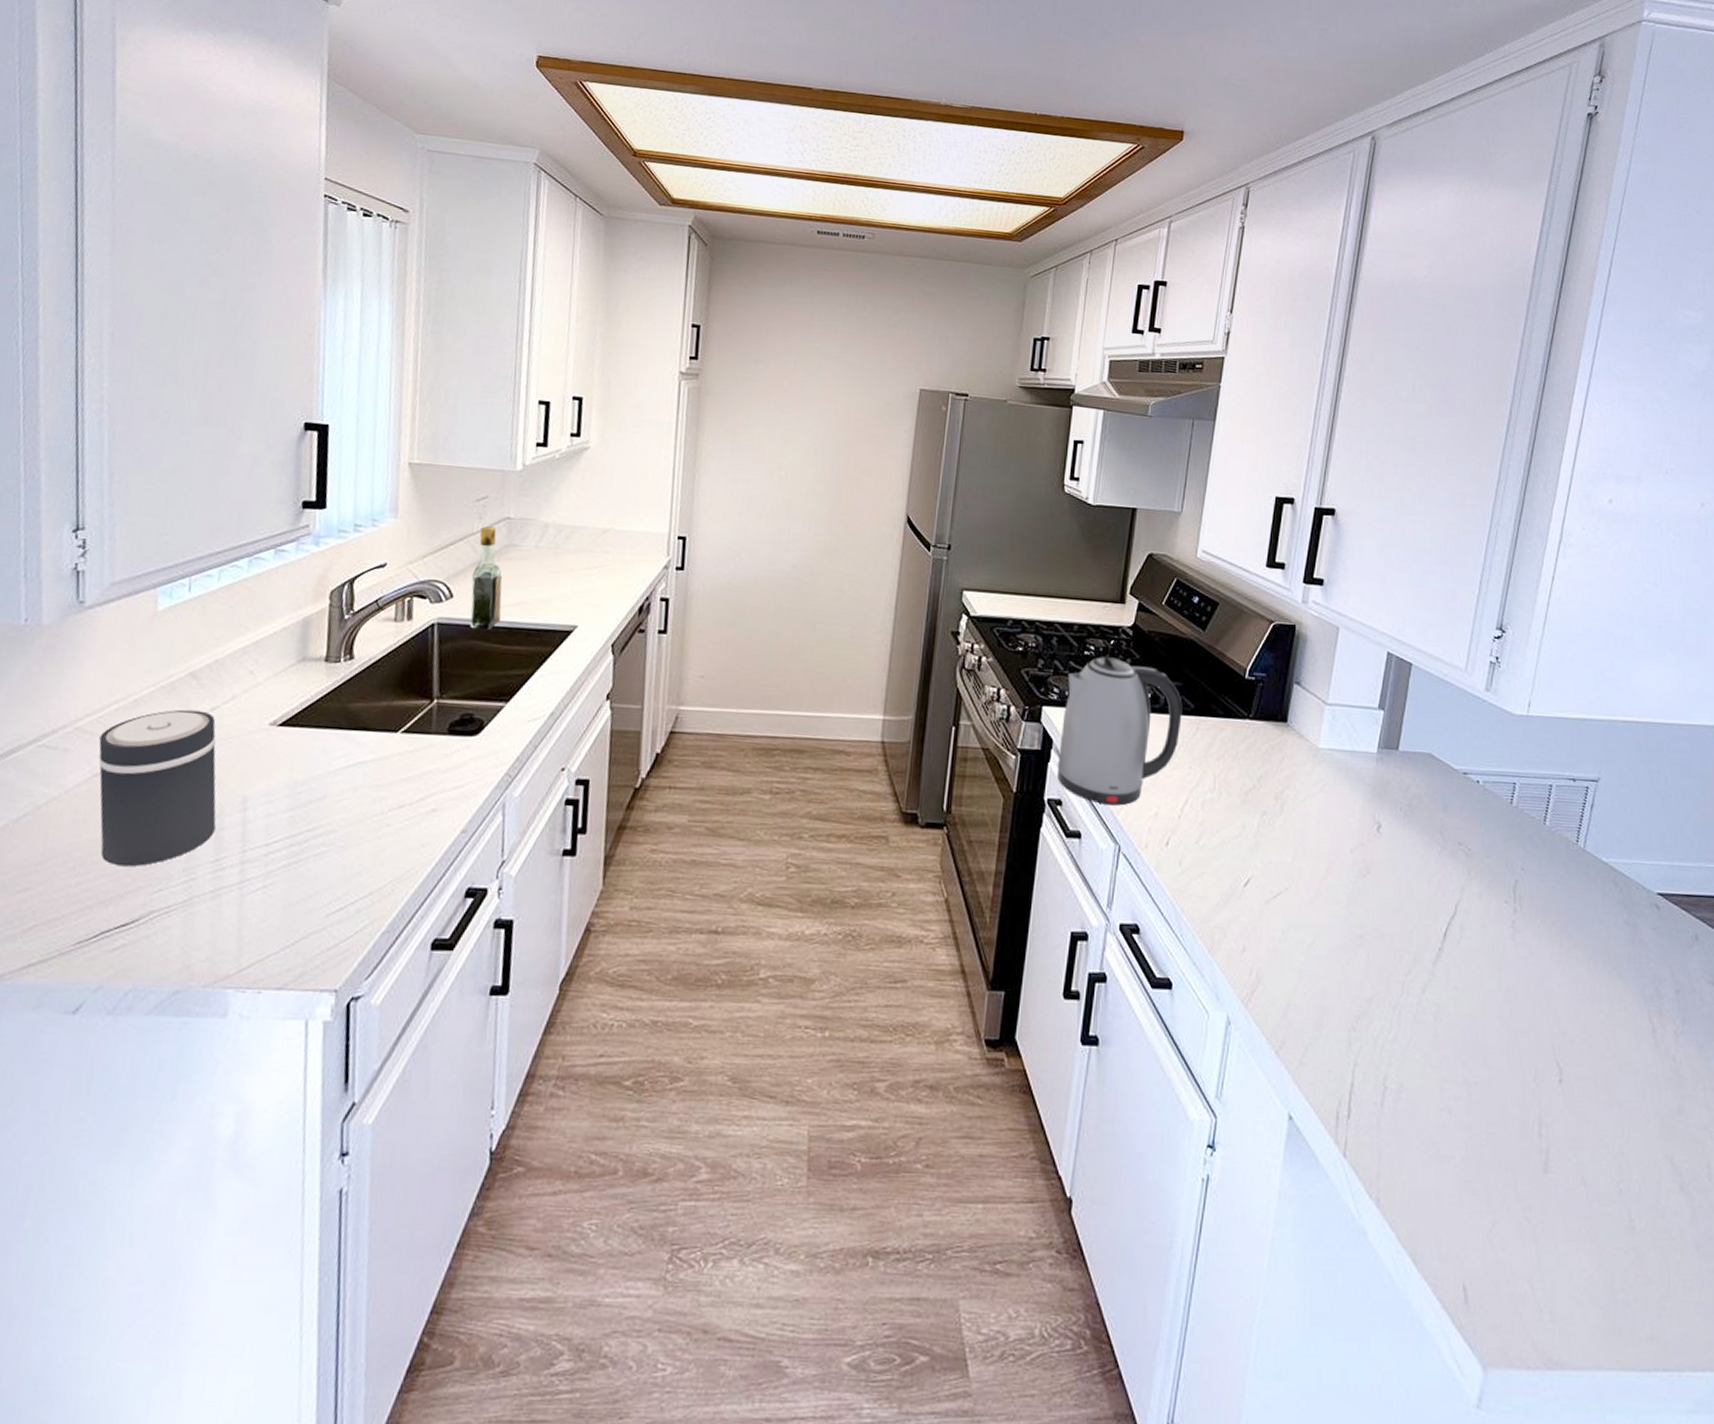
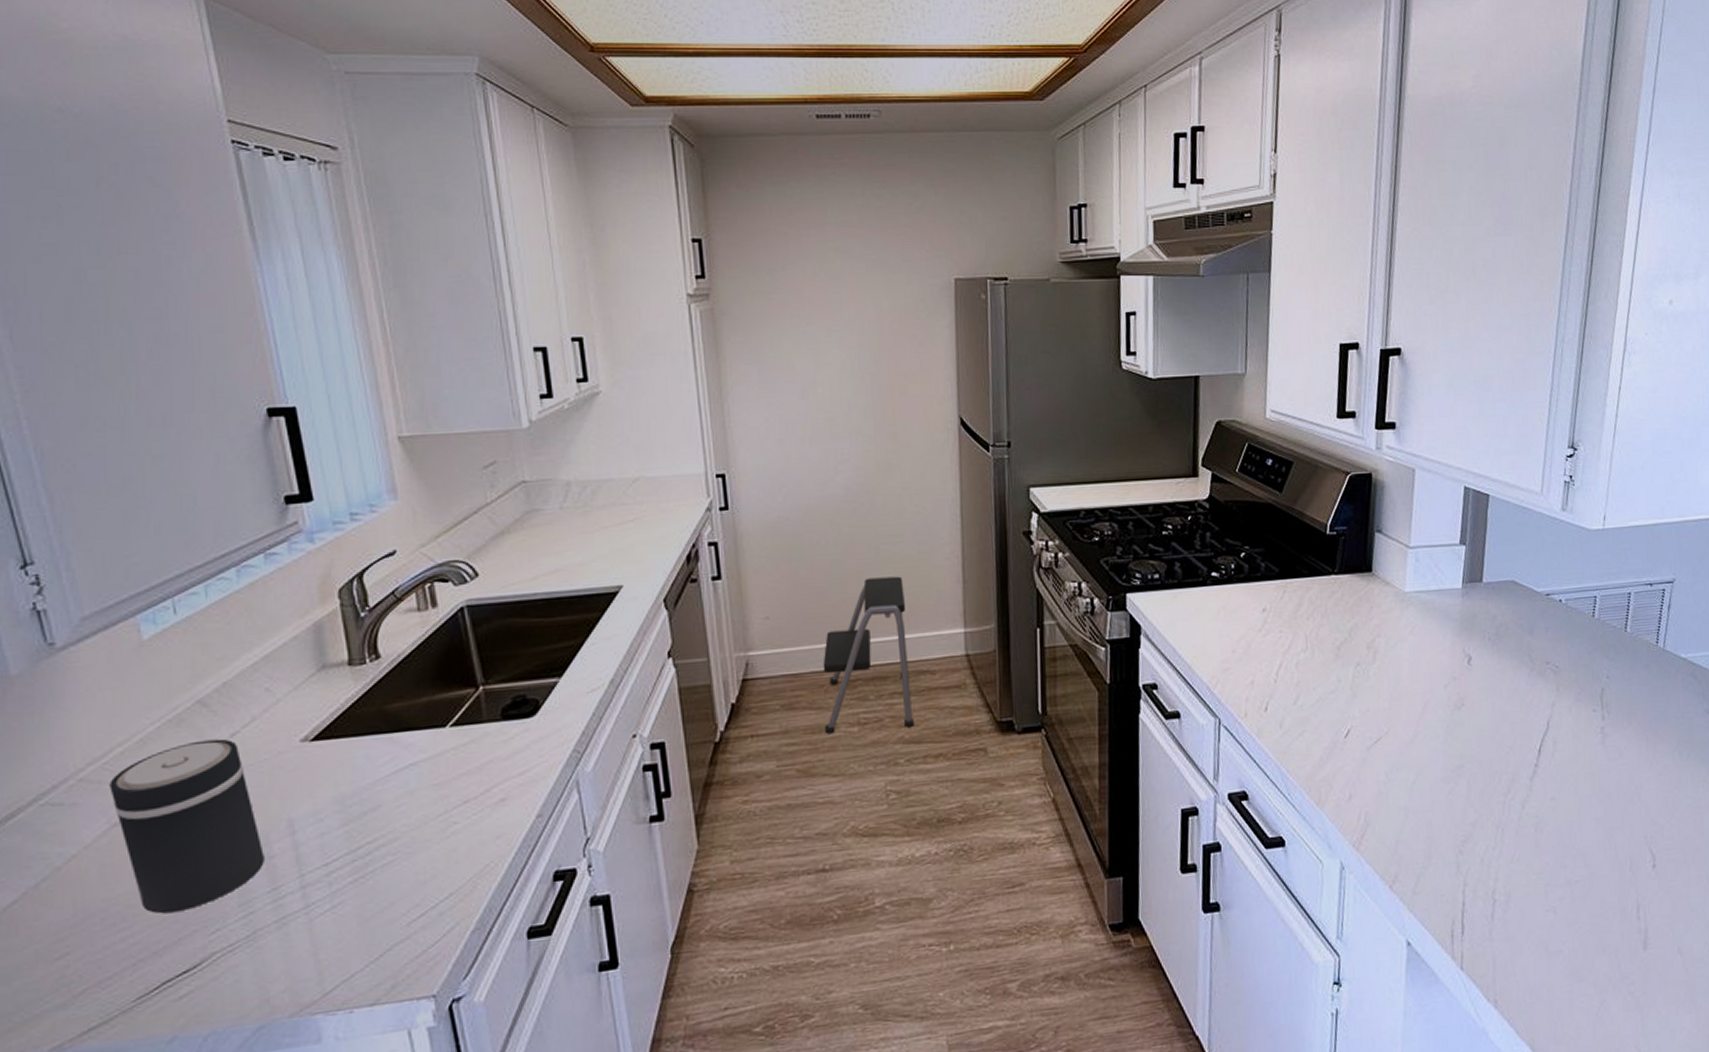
bottle: present [470,526,503,629] -> none [494,493,536,605]
step stool: none [738,653,833,804] -> present [823,576,914,734]
kettle: present [1056,657,1183,806] -> none [1148,533,1268,682]

